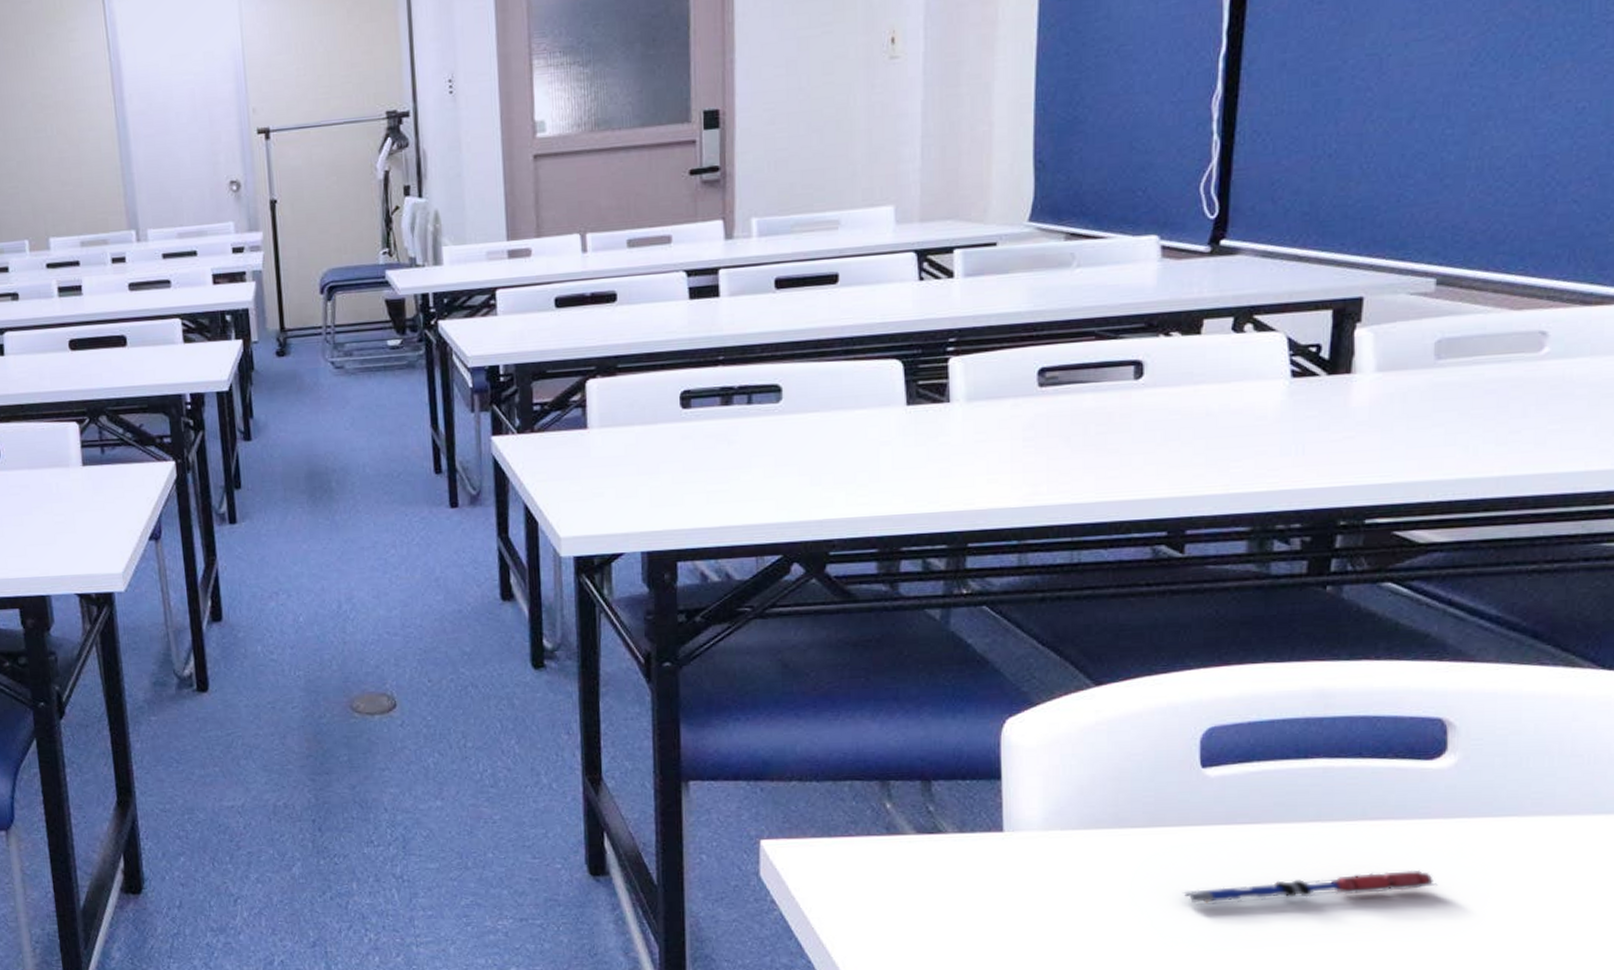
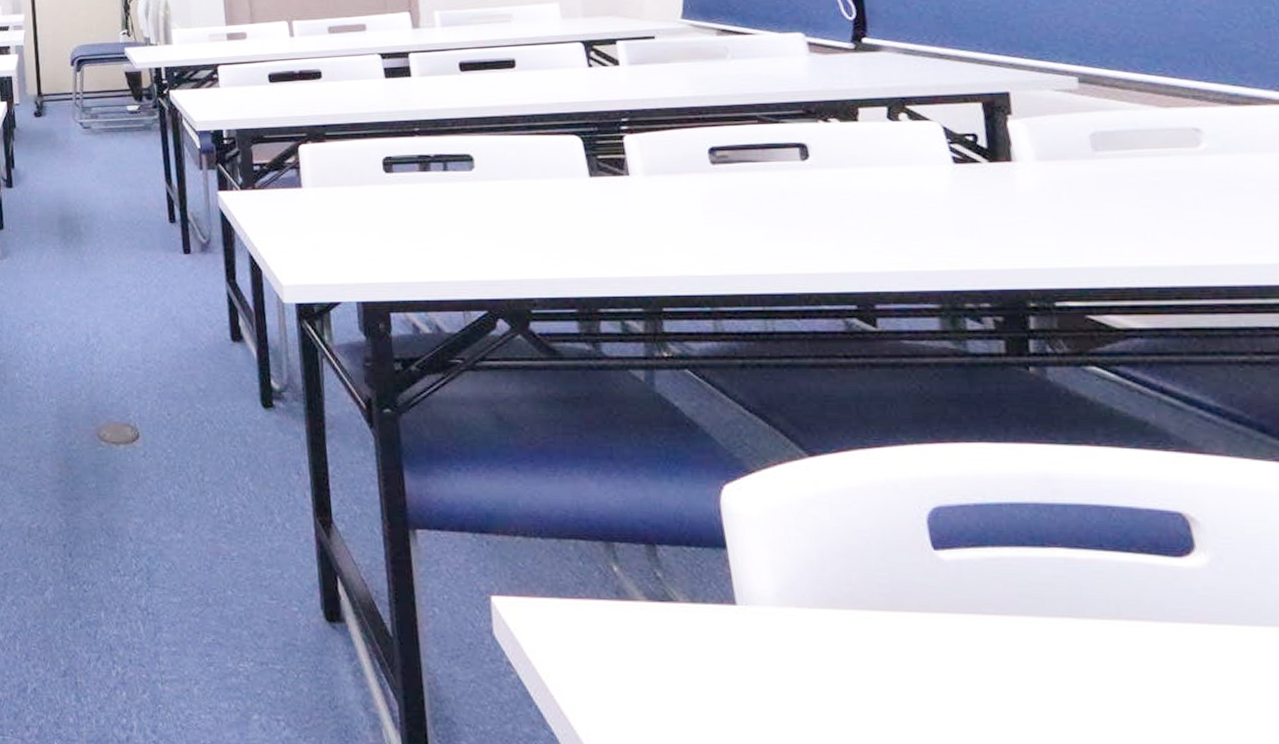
pen: present [1181,869,1438,906] -> none [936,679,1220,704]

